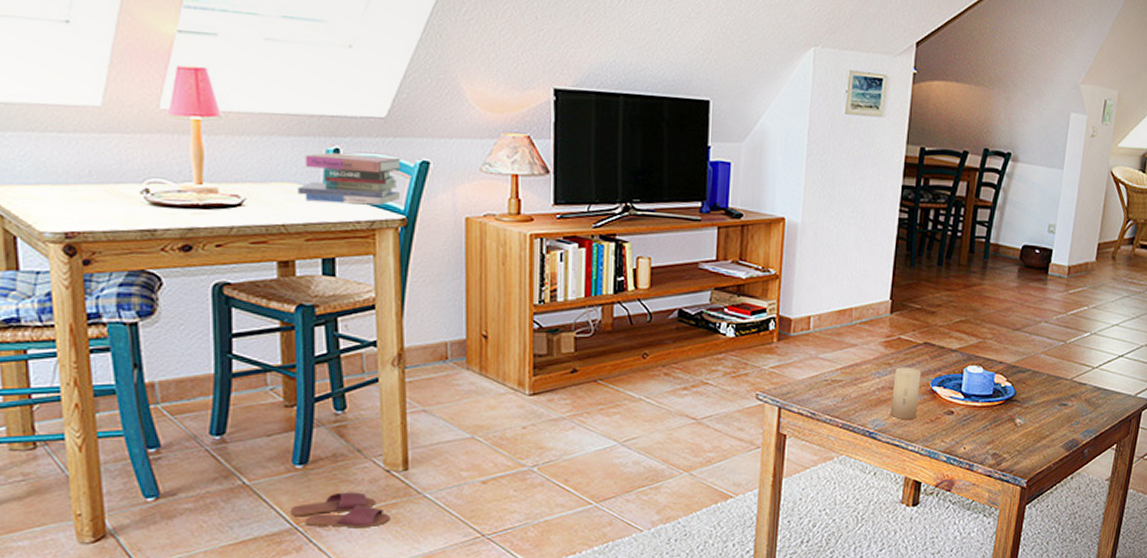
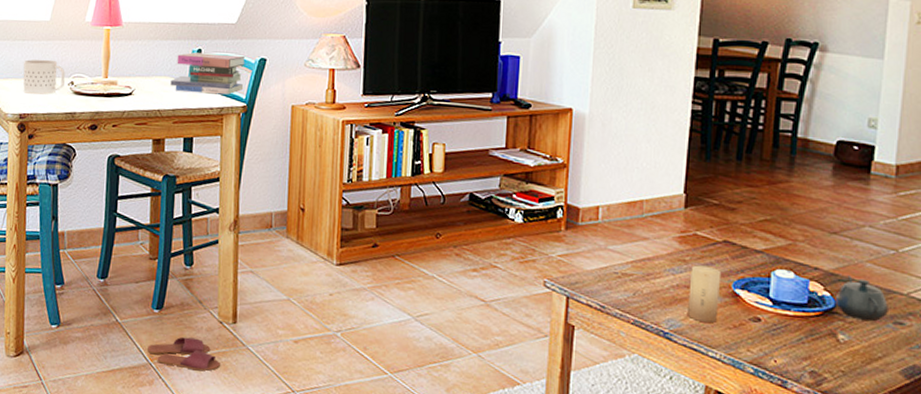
mug: none [64,158,134,207] -> present [23,59,65,95]
teapot: none [1016,365,1056,404] -> present [836,274,888,321]

